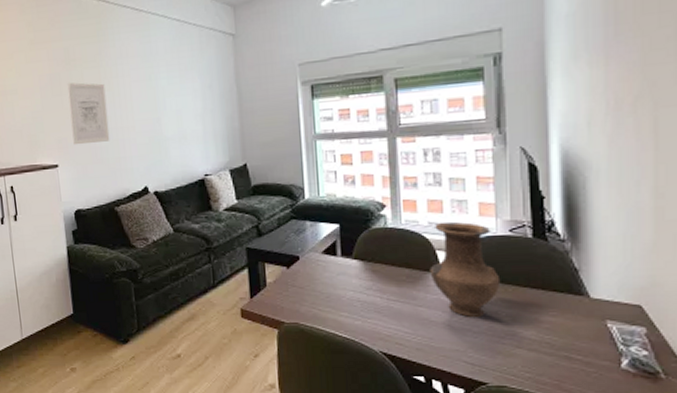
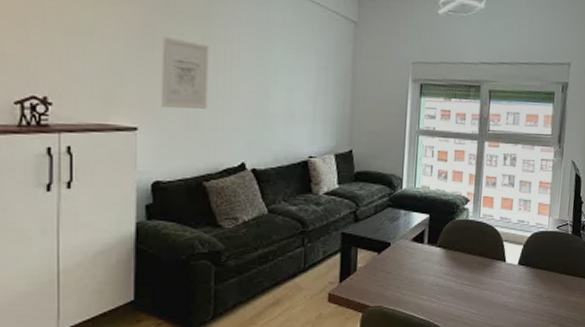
vase: present [430,221,501,317] -> none [496,217,547,299]

